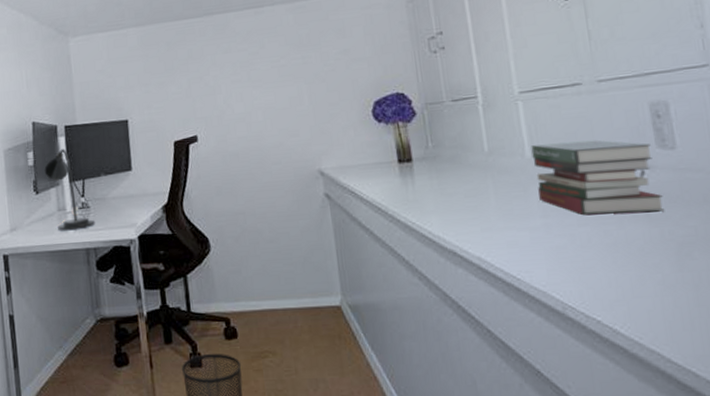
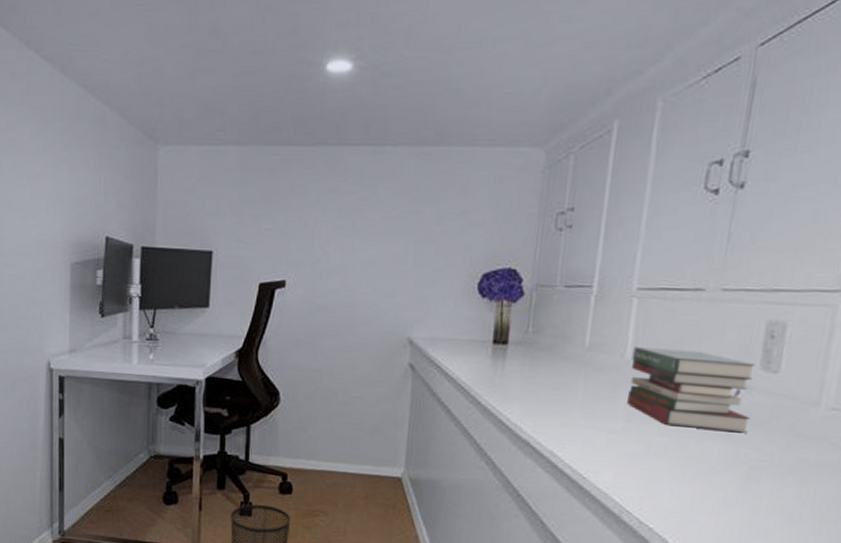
desk lamp: present [44,149,96,232] -> none [113,272,162,362]

